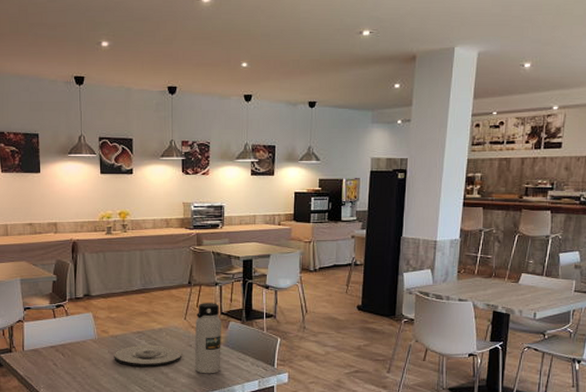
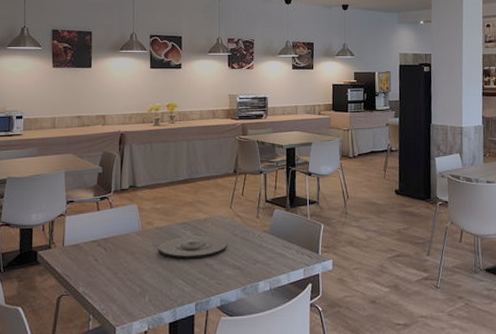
water bottle: present [195,303,221,374] -> none [241,191,266,264]

